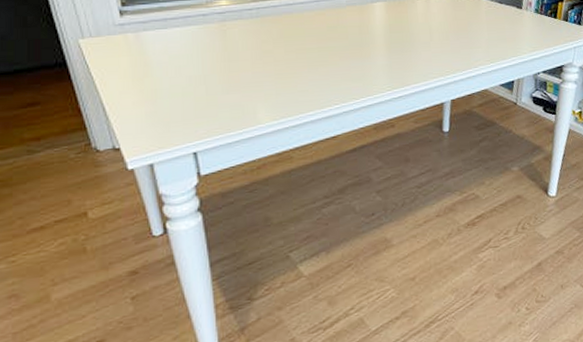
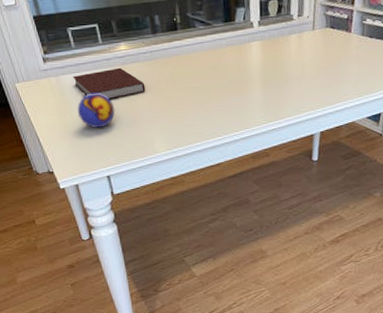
notebook: none [157,24,249,61] -> present [72,67,146,100]
decorative ball: none [159,52,209,95] -> present [77,92,115,129]

